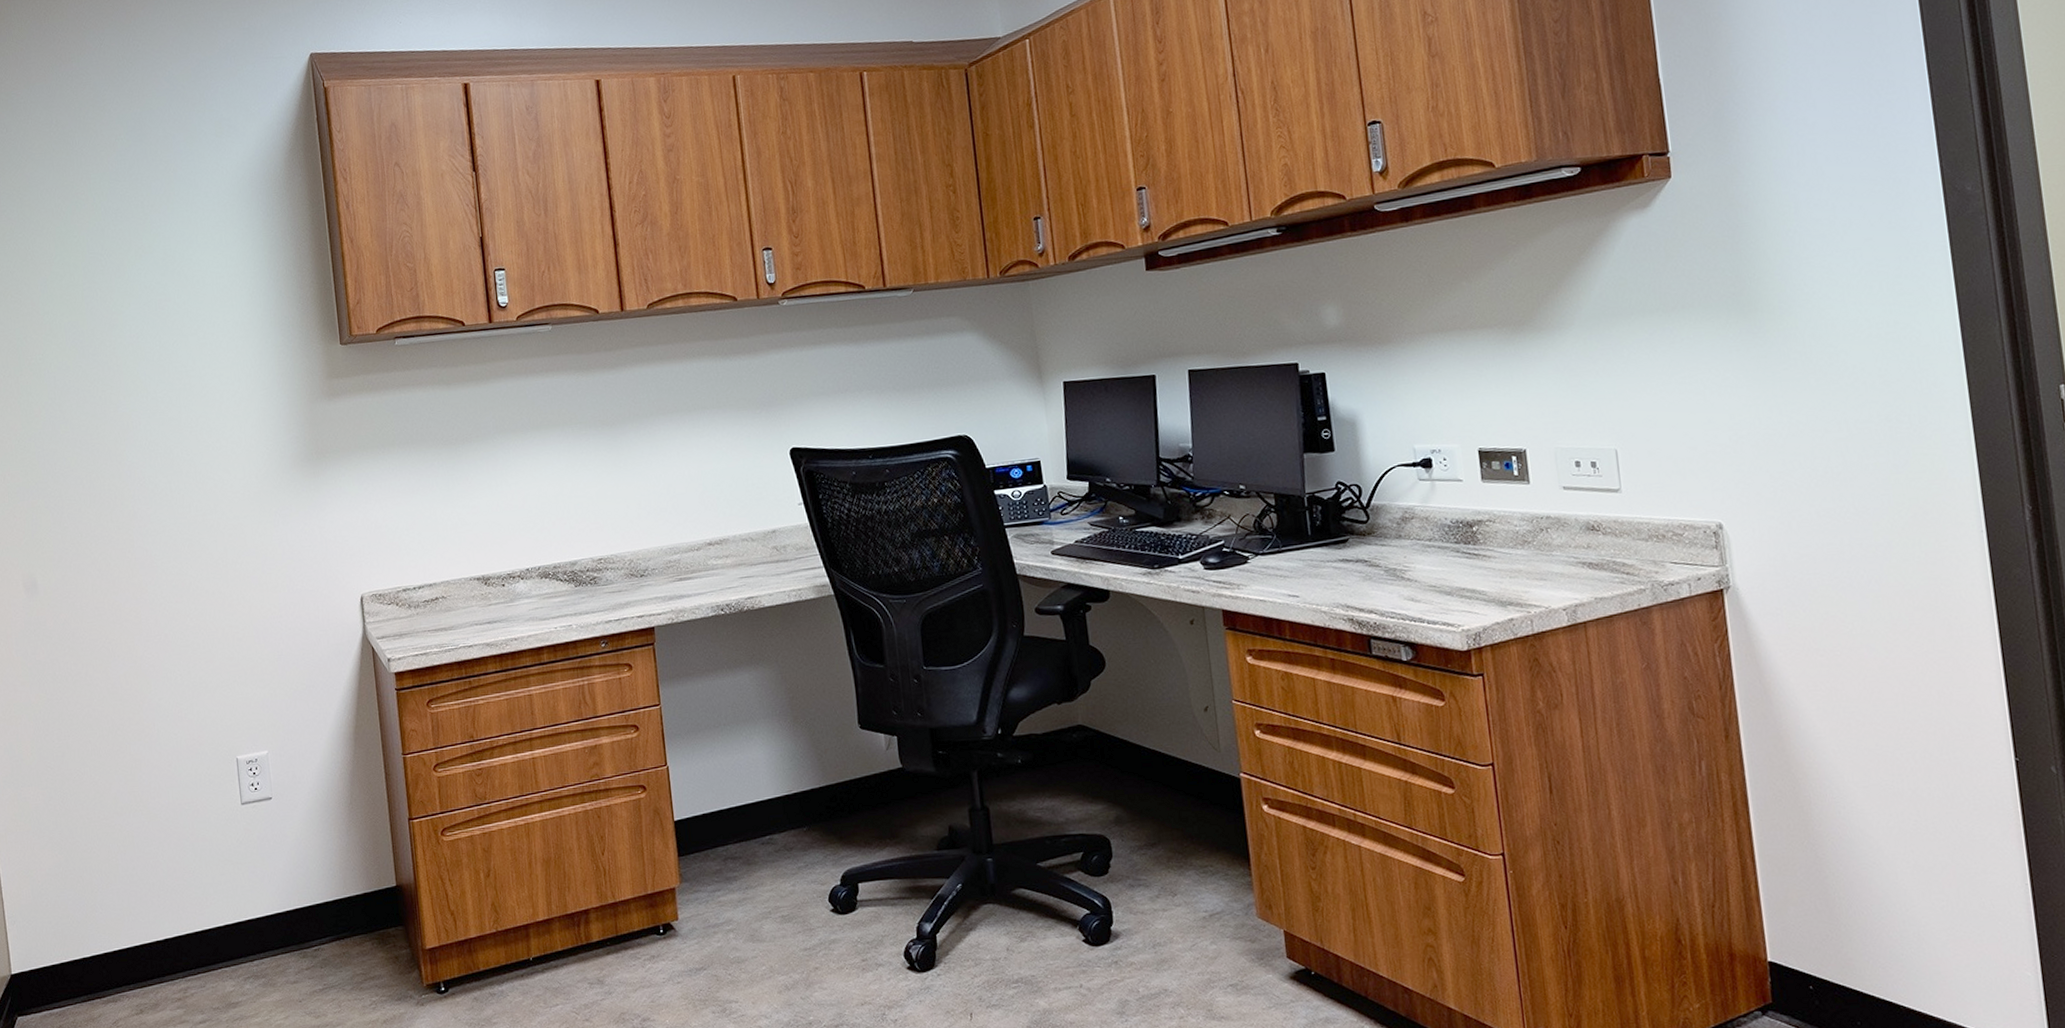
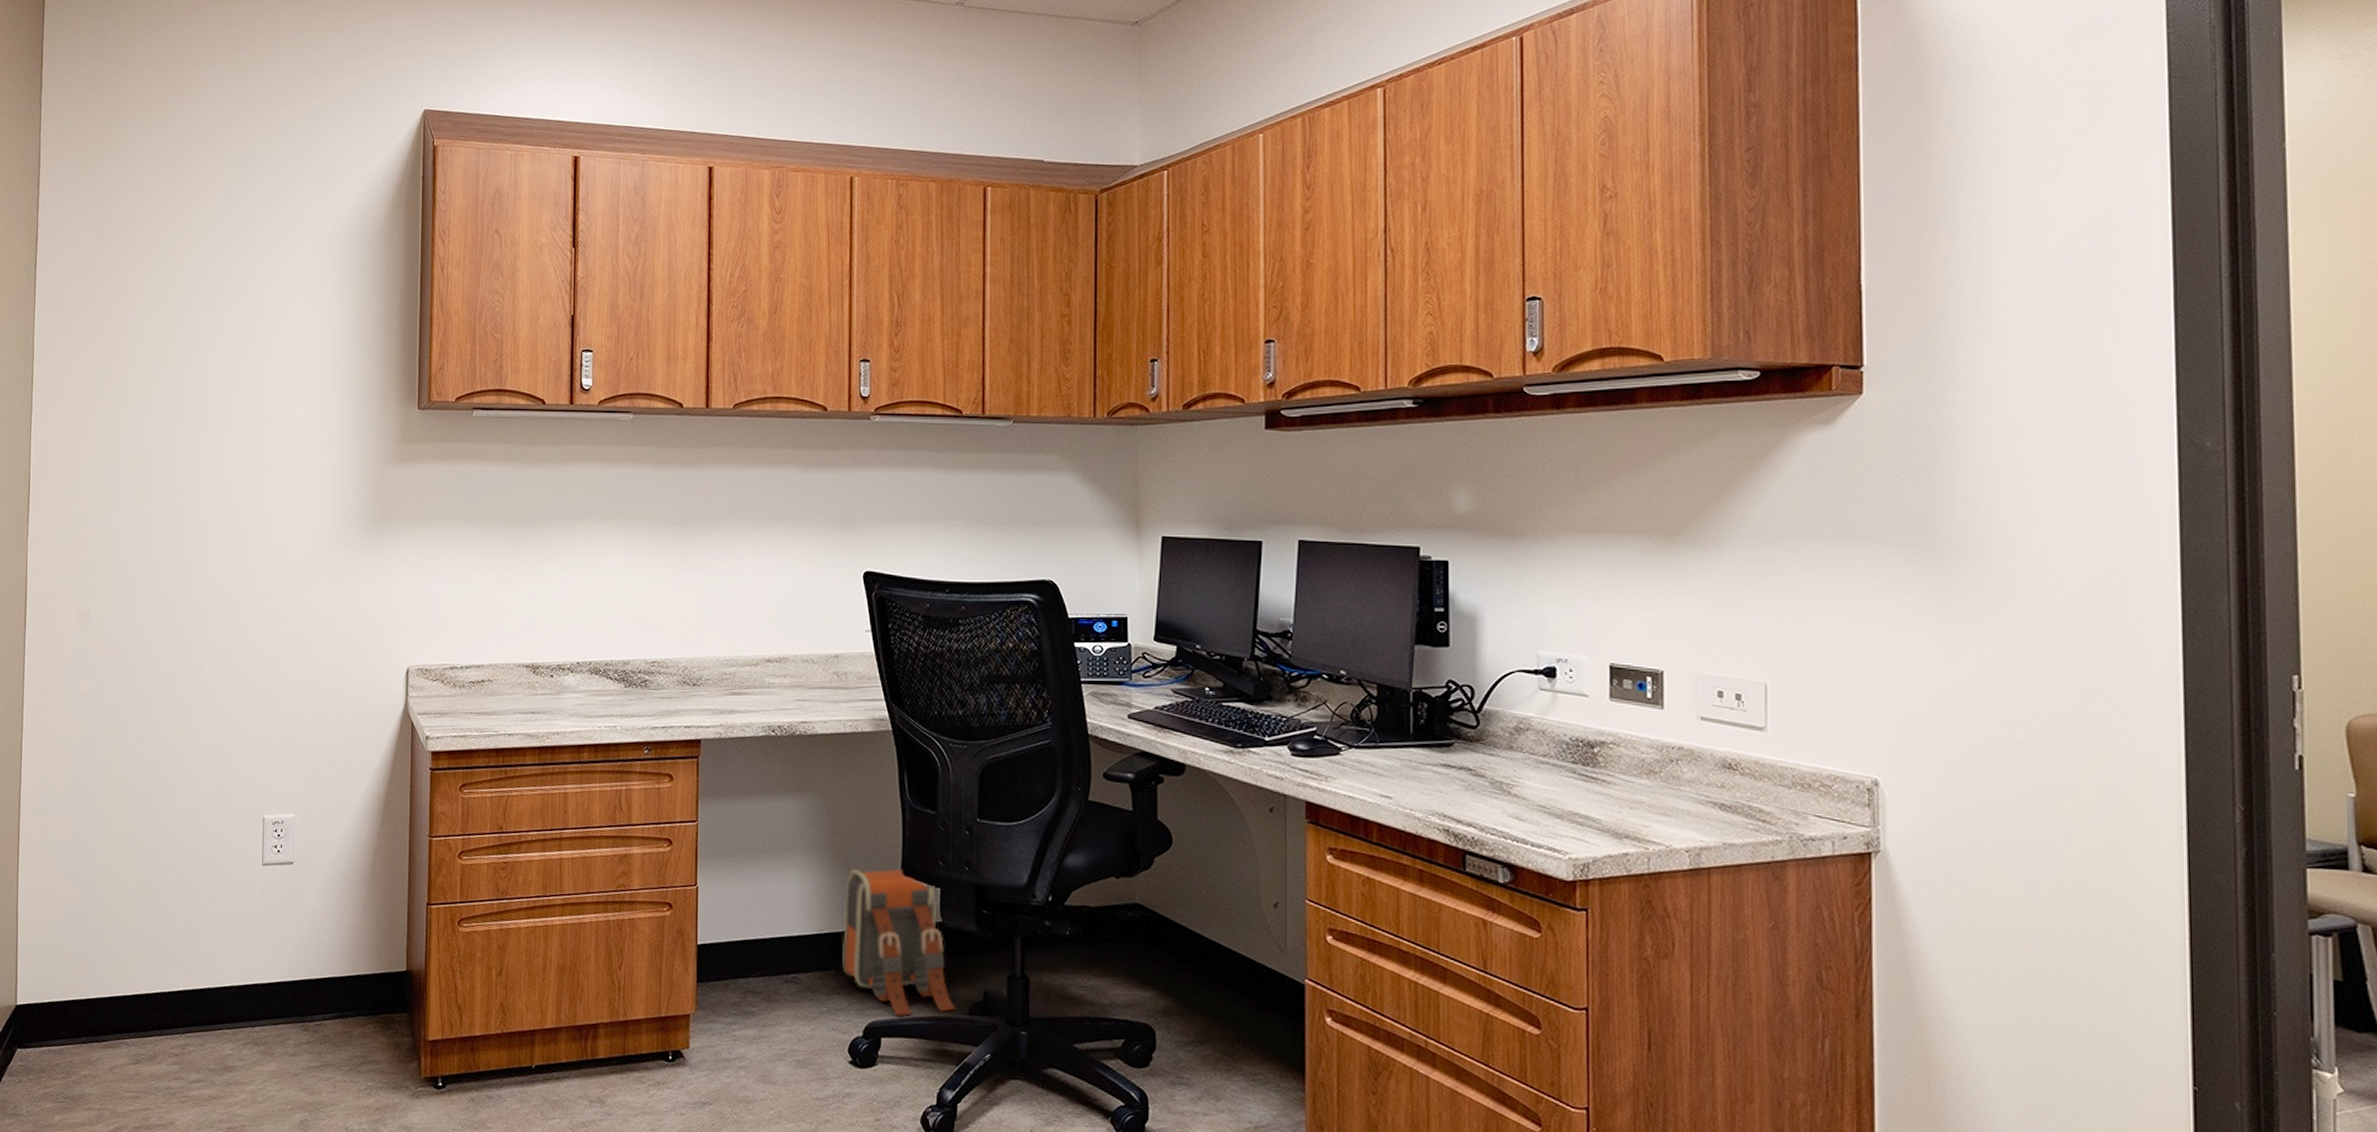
backpack: none [808,722,924,862] -> present [842,868,956,1017]

